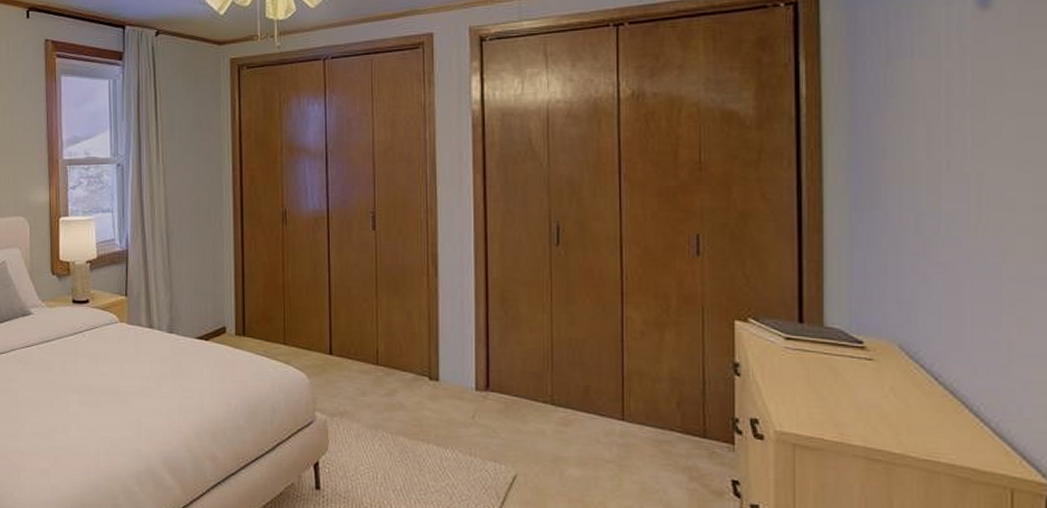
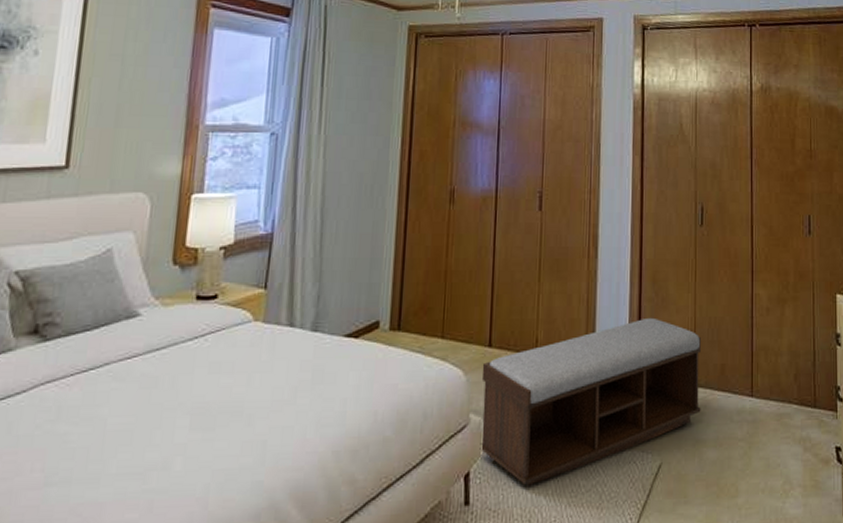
bench: none [324,335,561,480] -> present [479,317,701,486]

